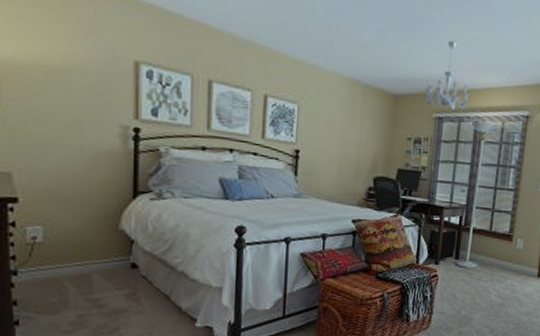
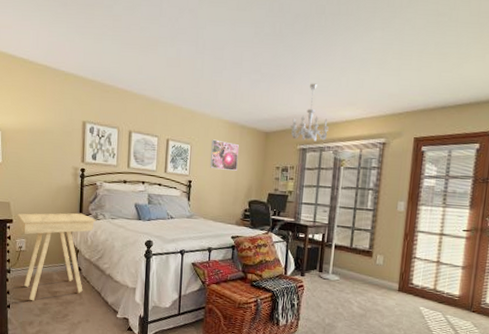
side table: none [25,189,160,314] -> present [17,213,96,301]
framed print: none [324,99,362,140] -> present [210,139,239,171]

